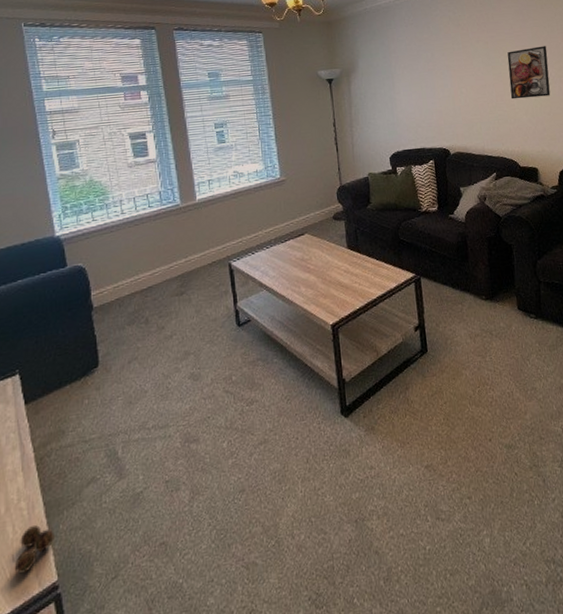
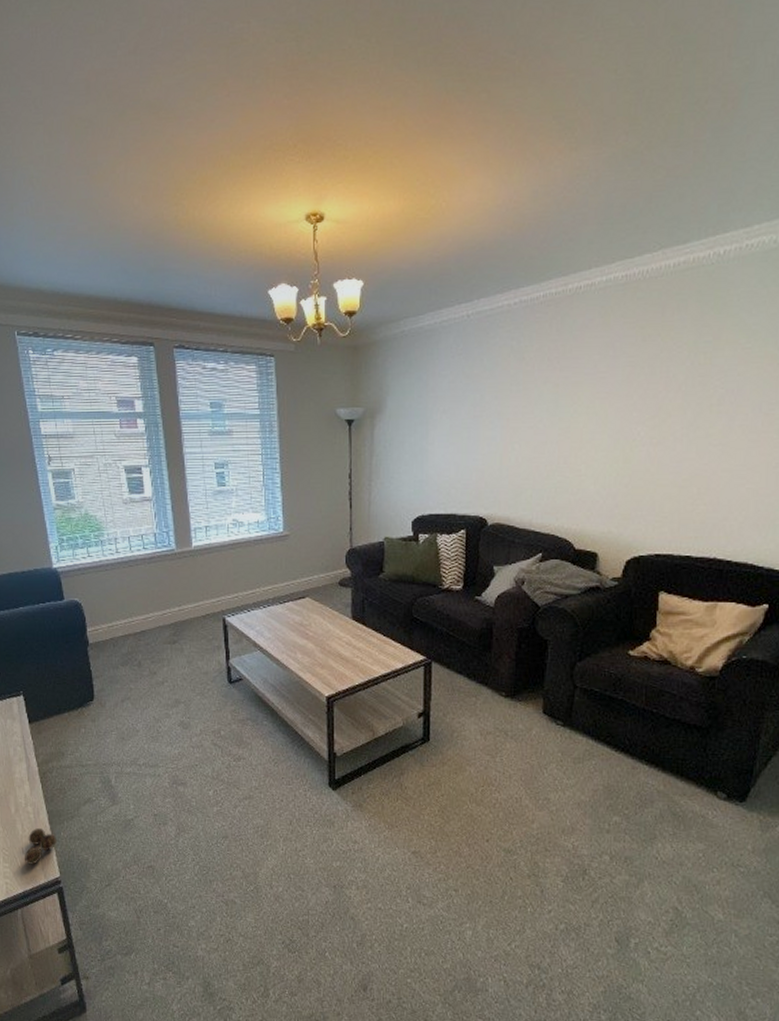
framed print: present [507,46,551,100] -> none [577,394,640,463]

